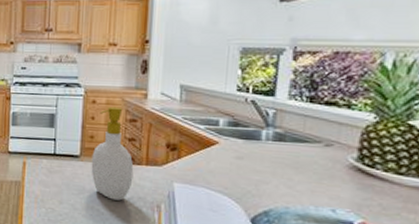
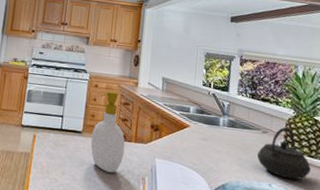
kettle: none [316,138,398,204] -> present [257,127,311,180]

